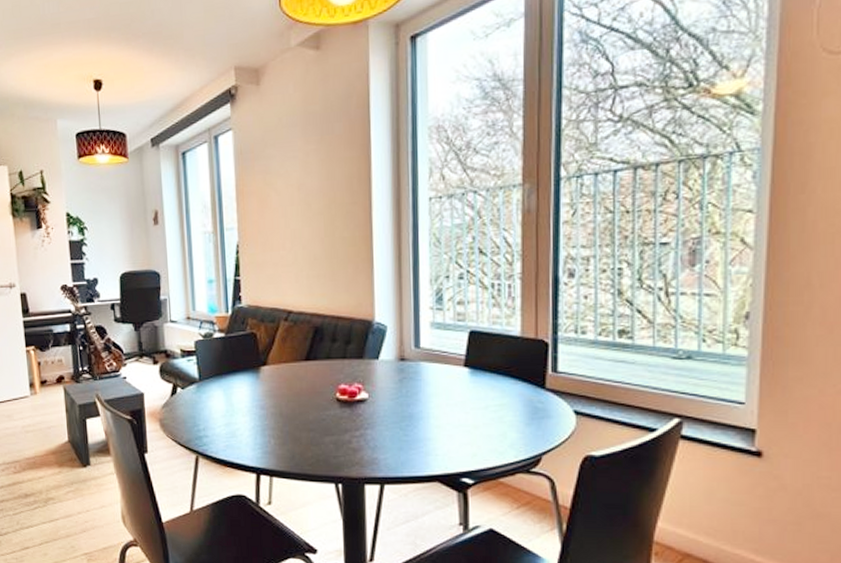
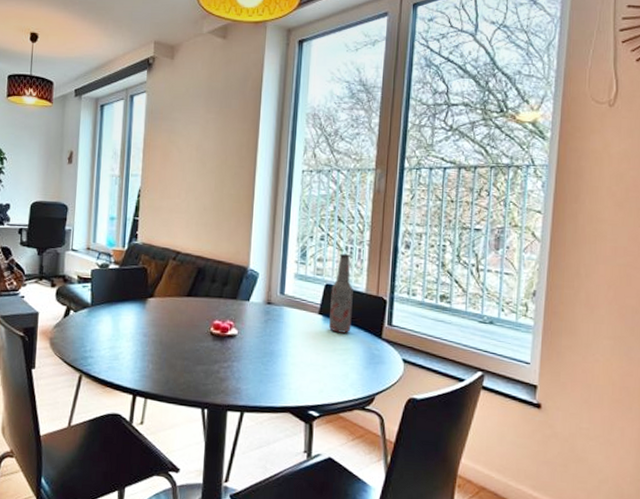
bottle: none [477,291,506,386] -> present [329,253,353,333]

